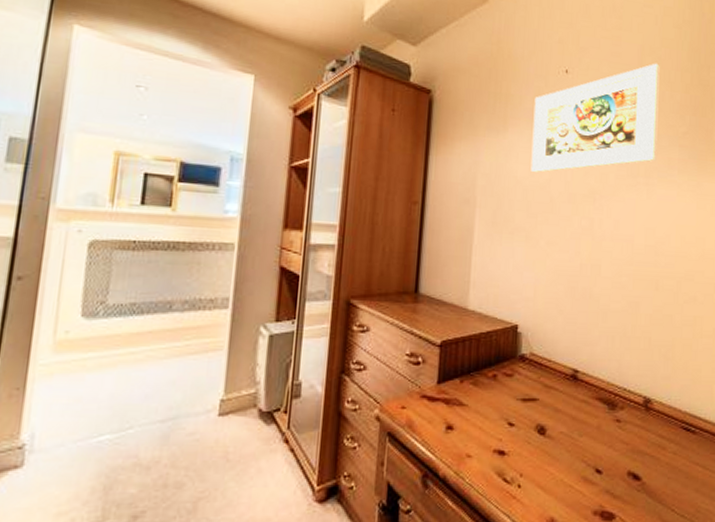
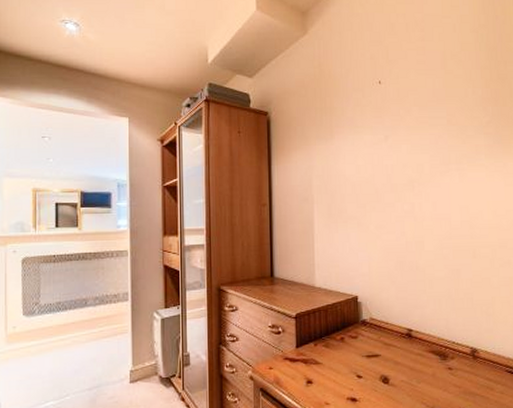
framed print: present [530,63,660,173] -> none [354,65,465,171]

